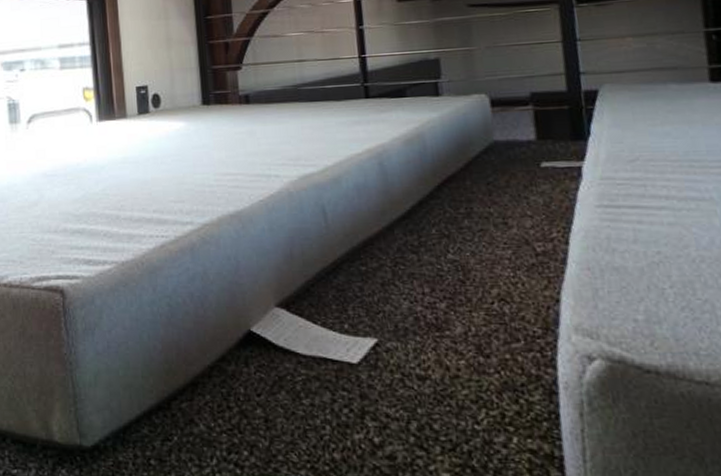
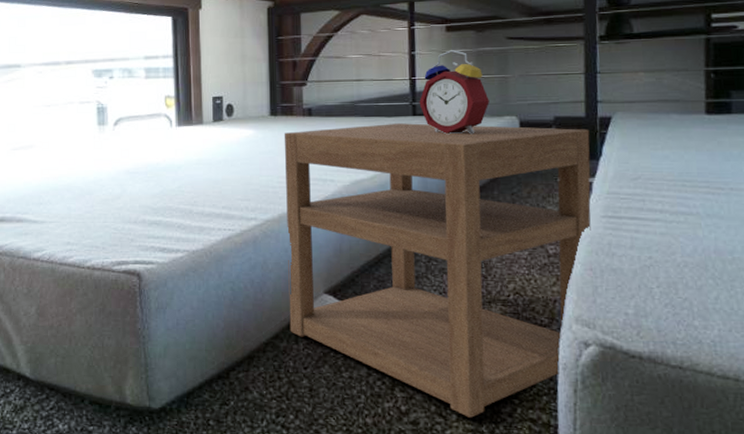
nightstand: none [218,105,585,450] -> present [284,123,591,418]
alarm clock: none [371,22,454,117] -> present [419,50,490,134]

